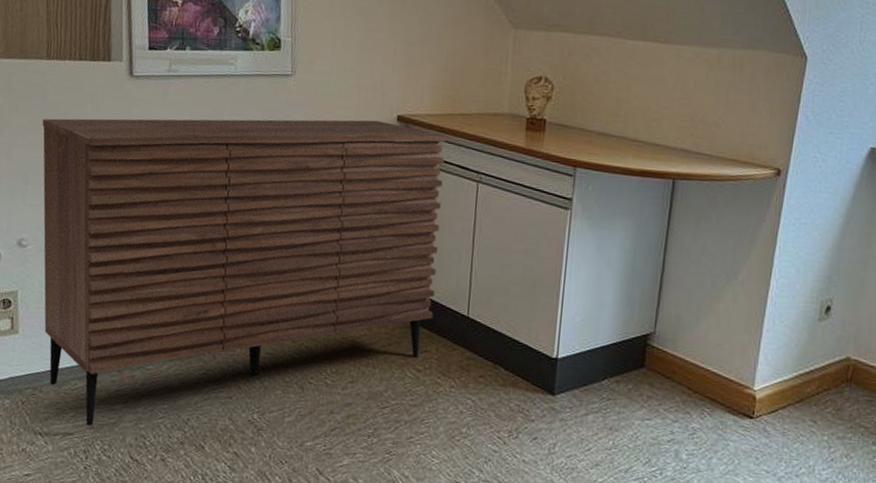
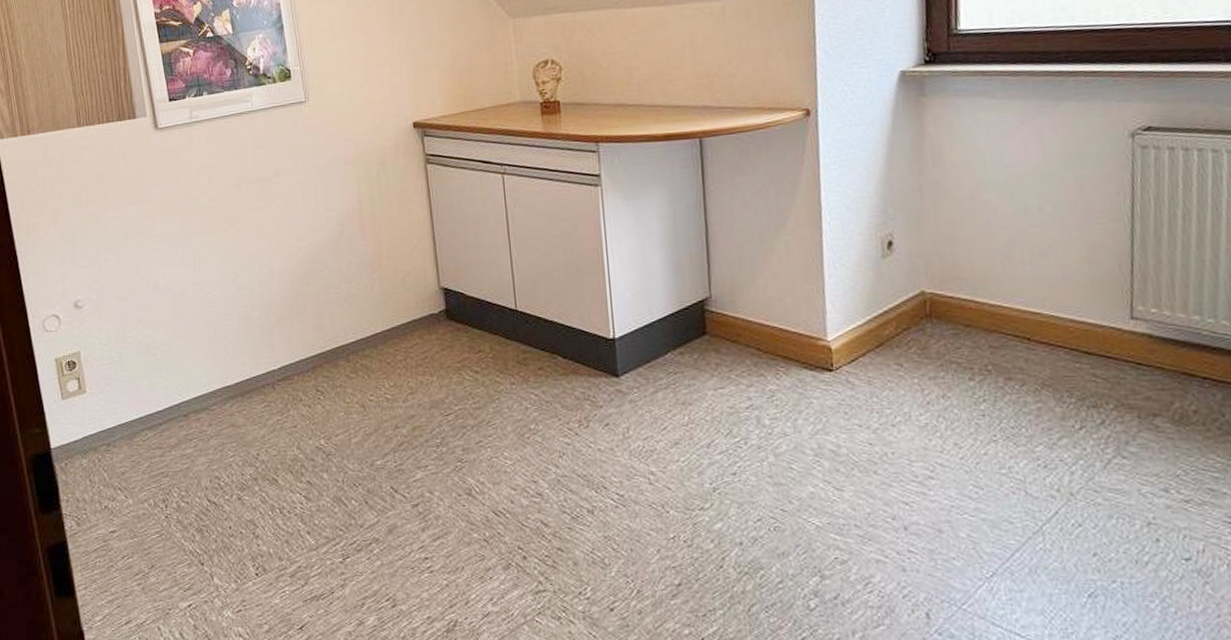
sideboard: present [42,118,447,426] -> none [81,130,482,475]

